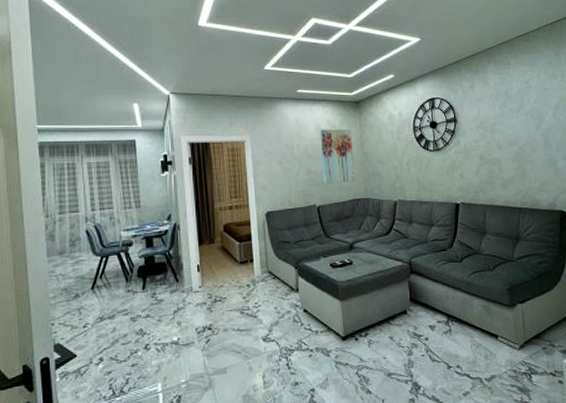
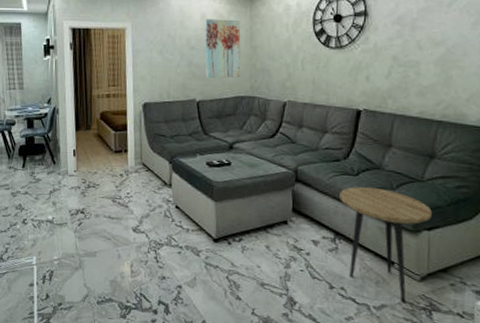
side table: none [448,271,522,371] -> present [339,187,432,303]

